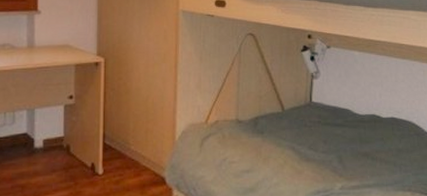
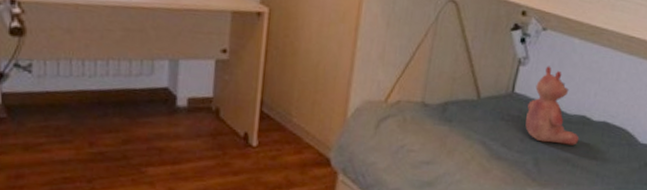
teddy bear: none [325,76,374,142] -> present [525,66,580,146]

